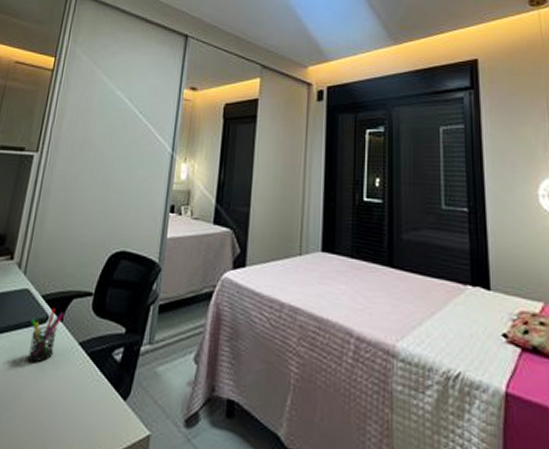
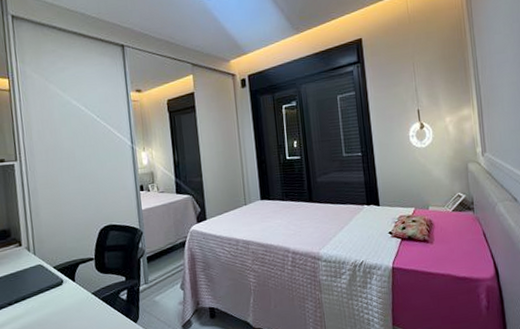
pen holder: present [28,308,64,363] -> none [49,274,75,313]

